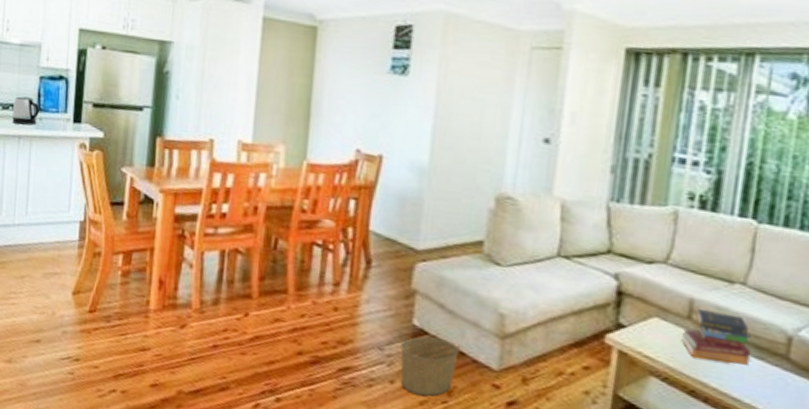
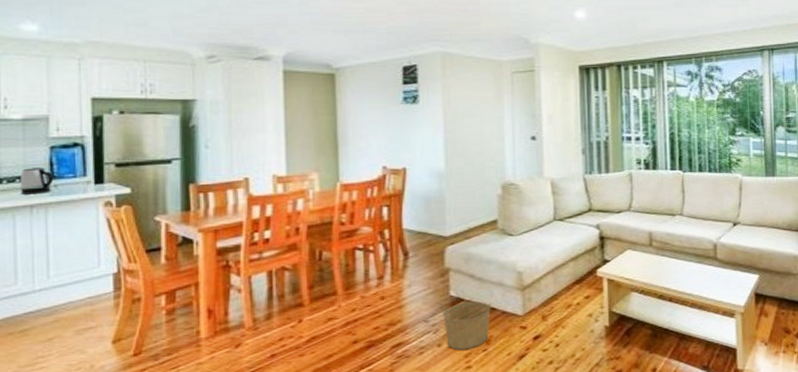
books: present [681,309,752,365] -> none [648,237,694,273]

